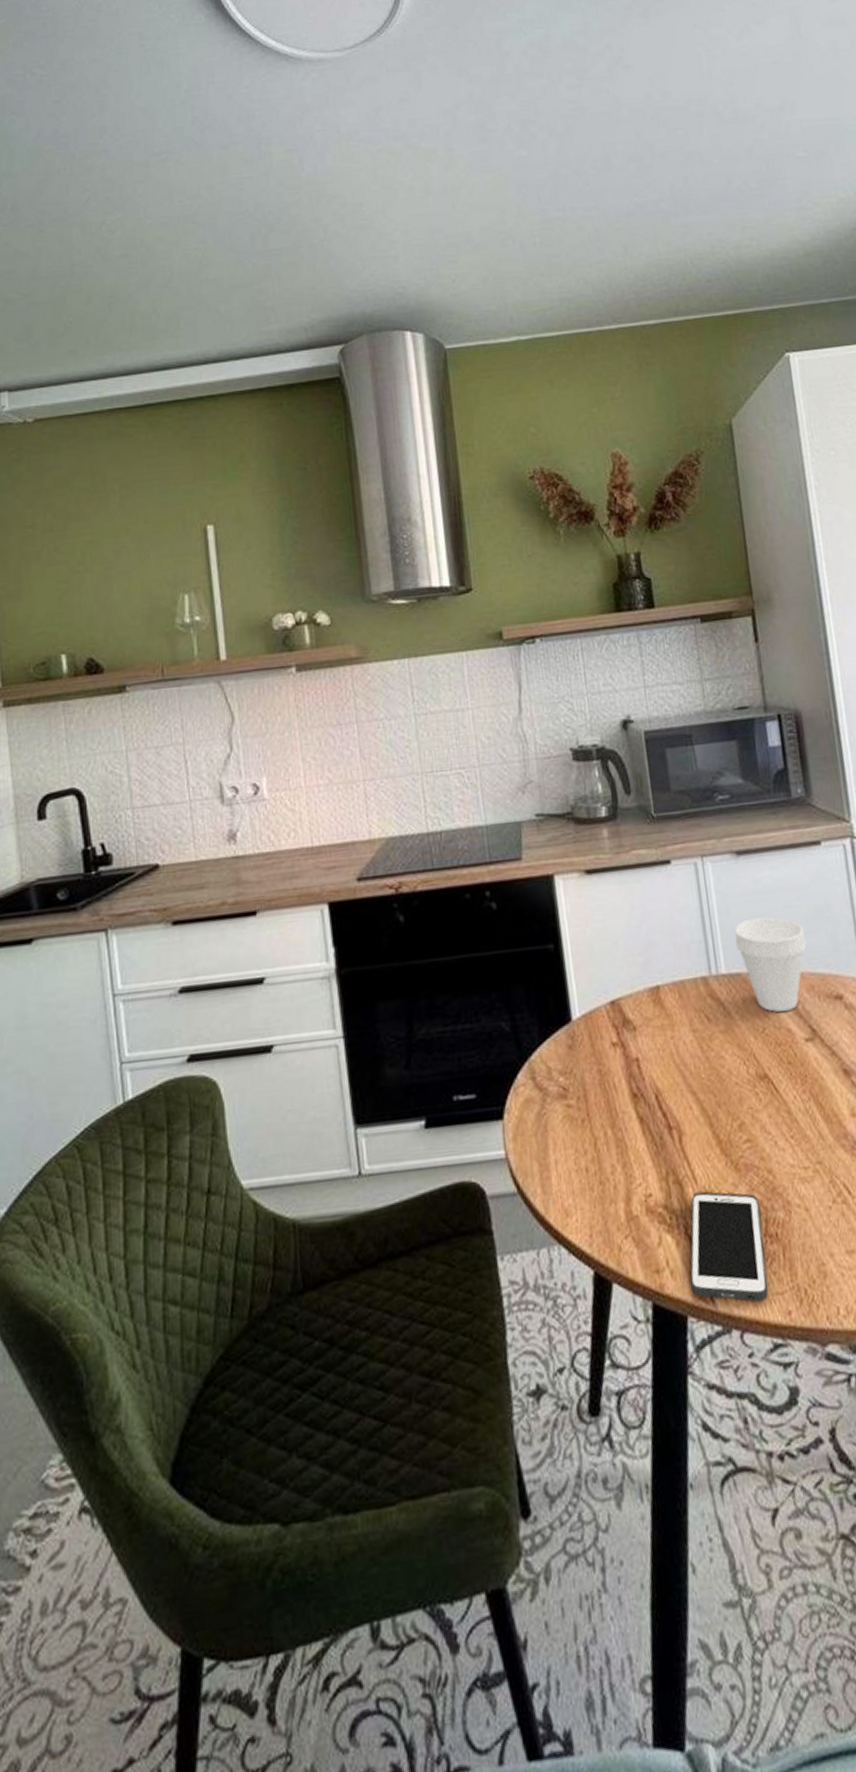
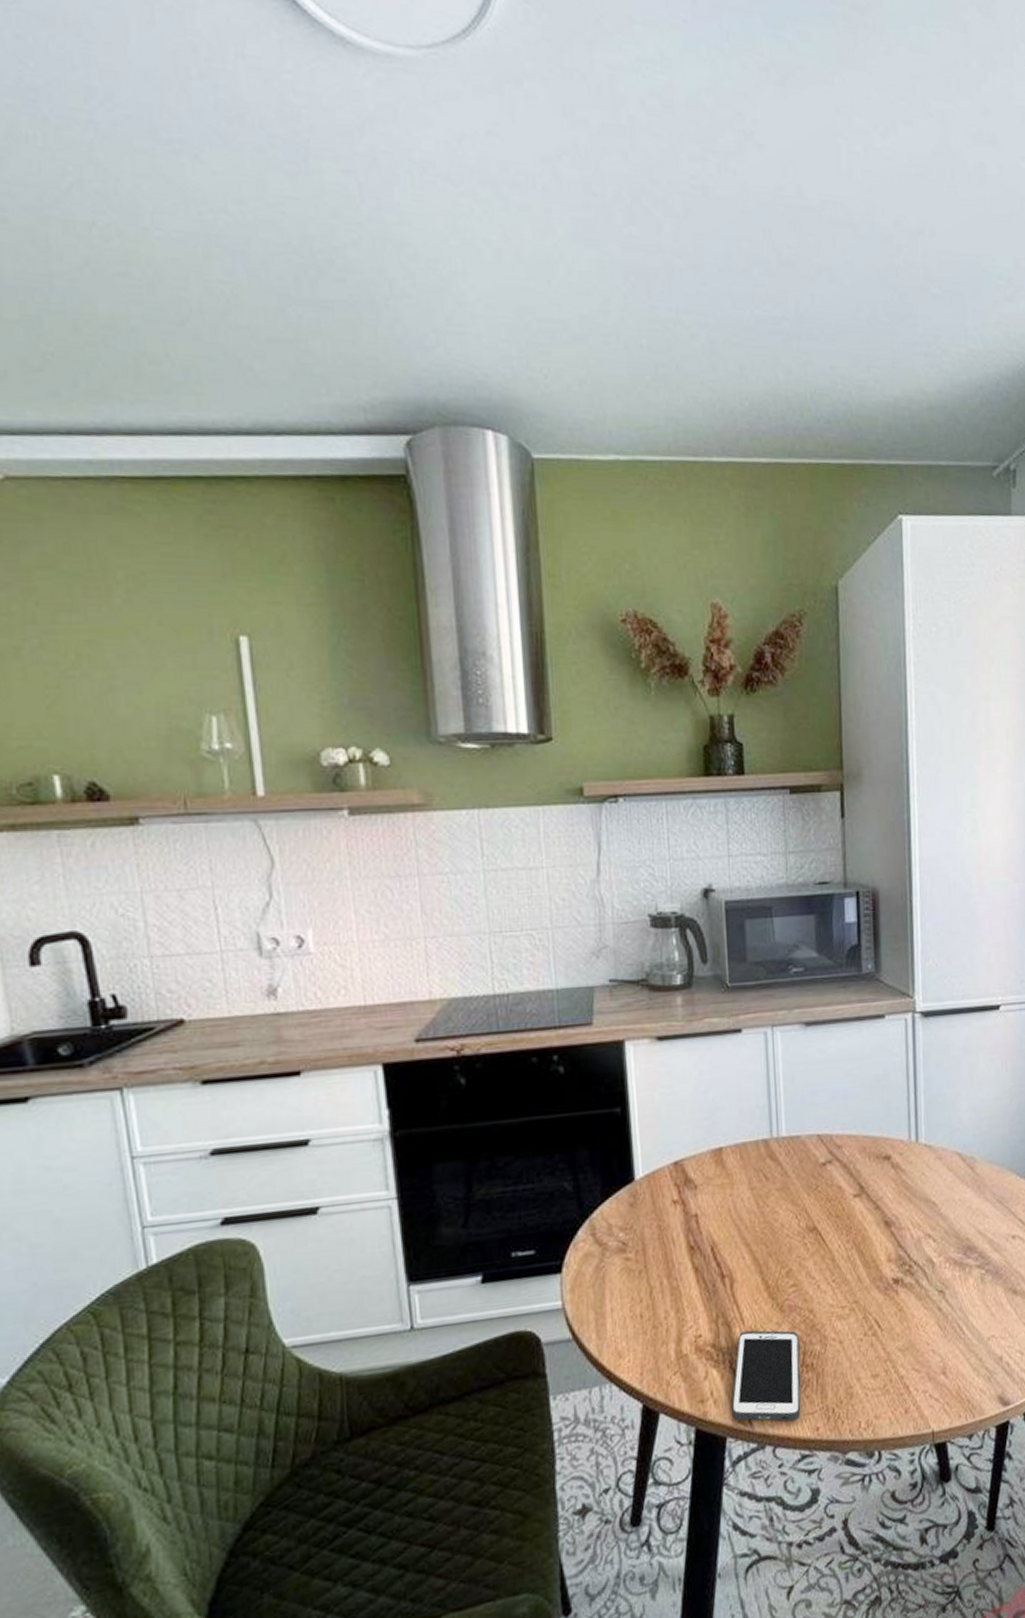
cup: present [734,917,807,1012] -> none [797,1084,863,1171]

